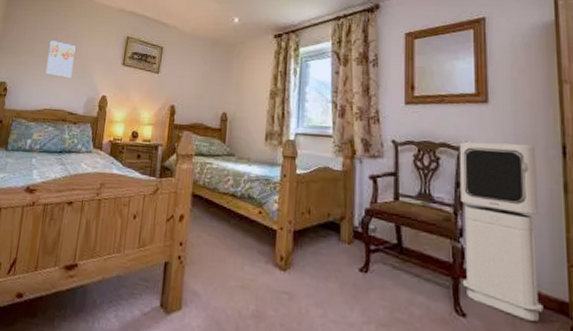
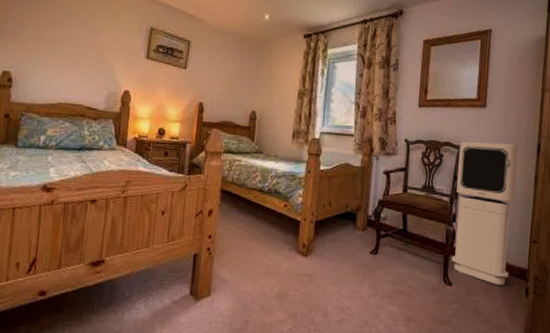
wall art: present [45,40,76,79] -> none [58,27,92,71]

